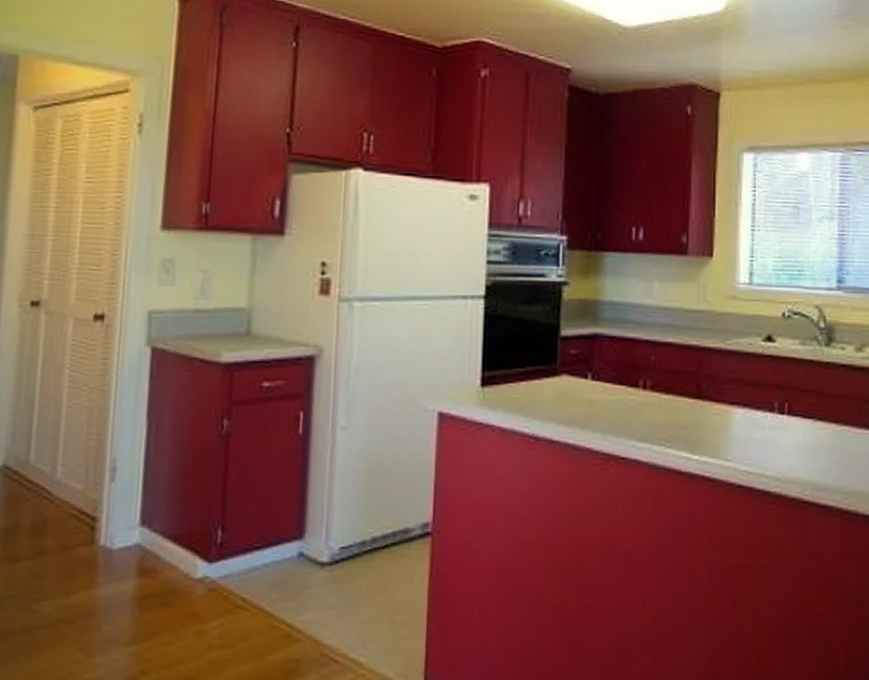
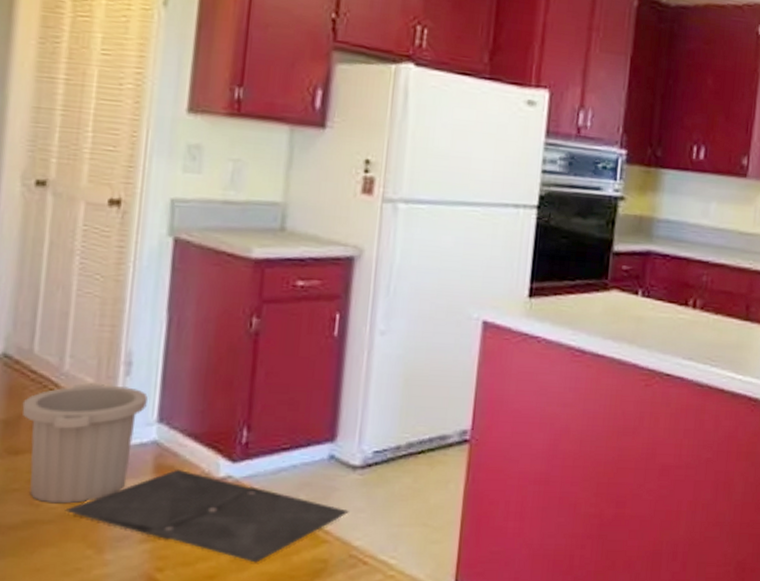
trash can: none [19,489,131,609] -> present [22,382,148,504]
door mat: none [58,572,319,664] -> present [65,470,349,563]

